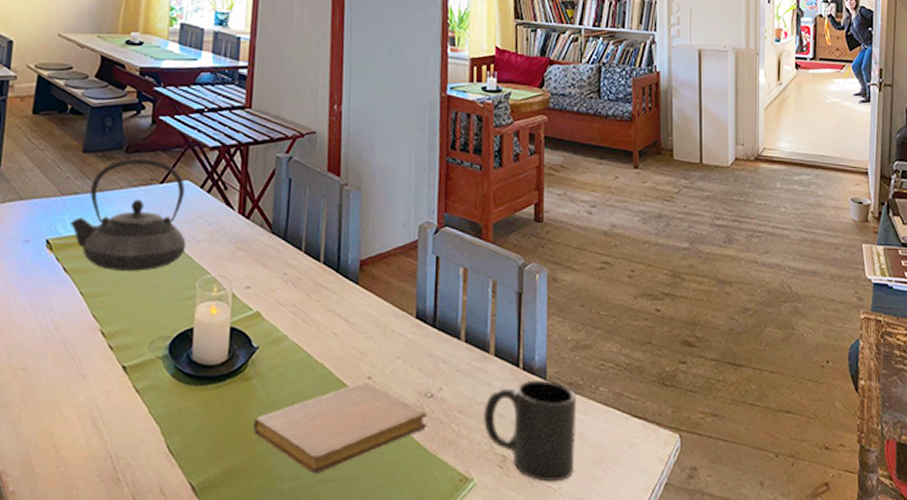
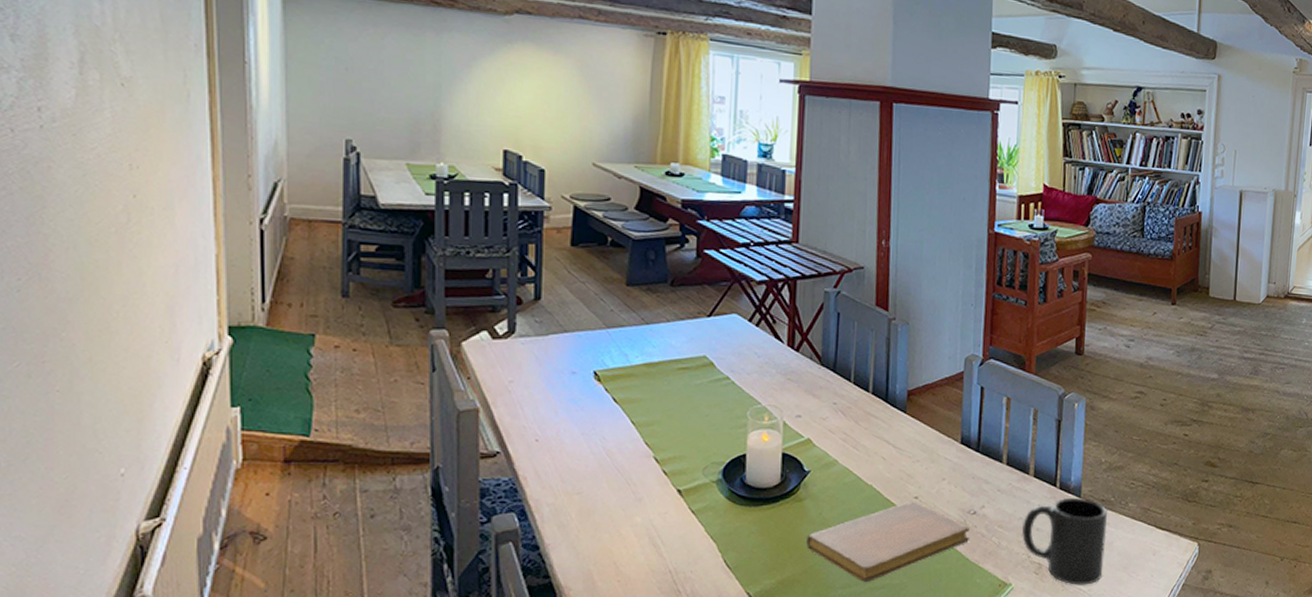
teapot: present [70,158,187,271] -> none [618,291,736,401]

